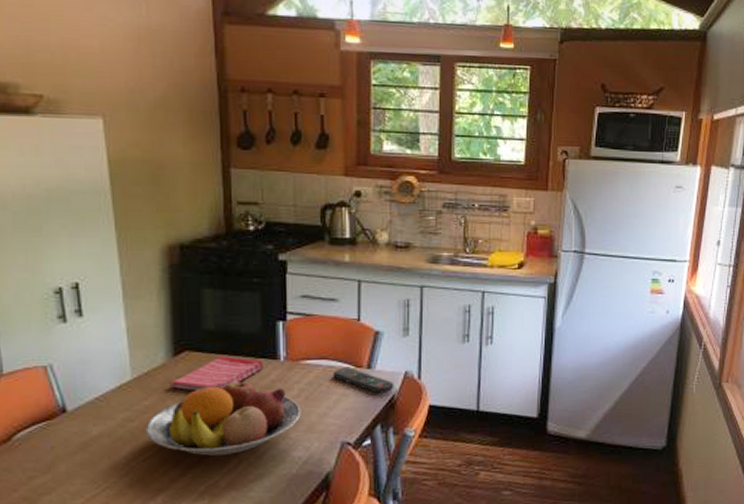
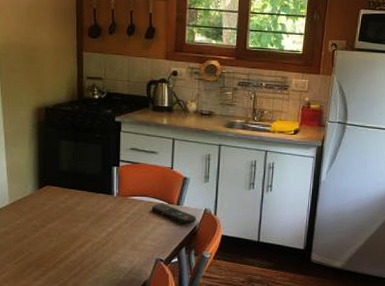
fruit bowl: present [145,377,301,456] -> none [18,207,128,263]
dish towel: present [170,356,263,391] -> none [36,191,102,215]

